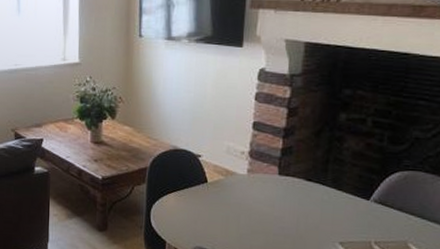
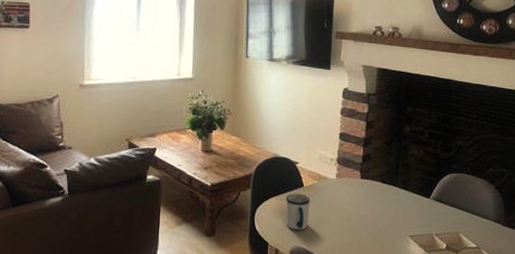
mug: none [185,189,215,230] -> present [285,193,310,230]

